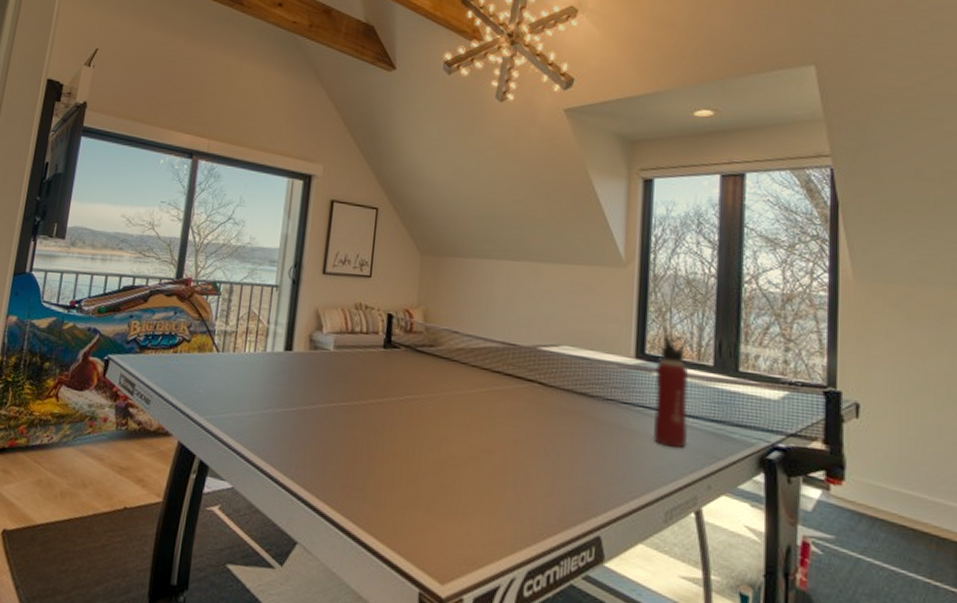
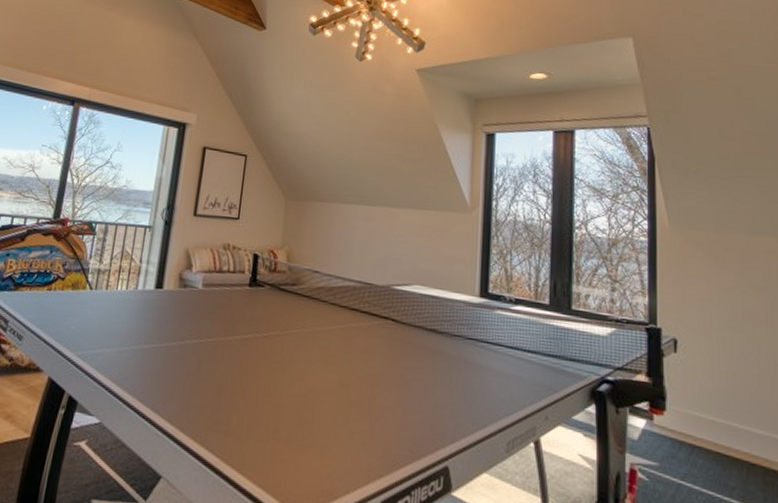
water bottle: present [652,335,689,449] -> none [495,275,528,382]

